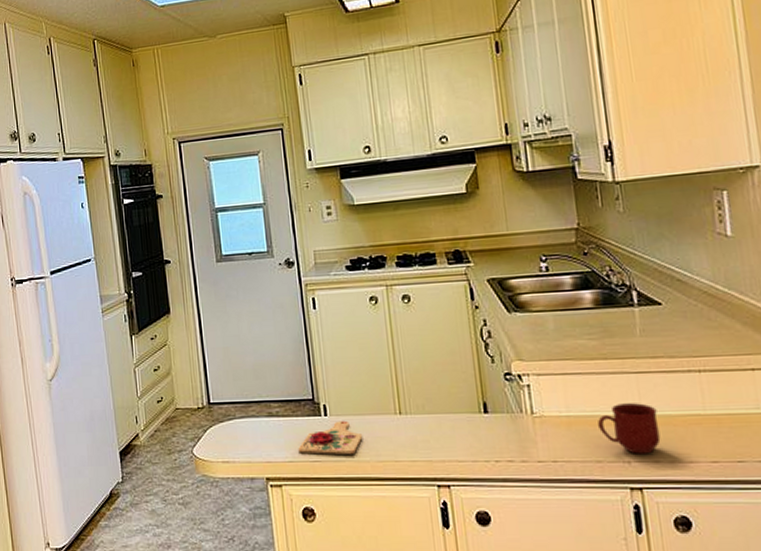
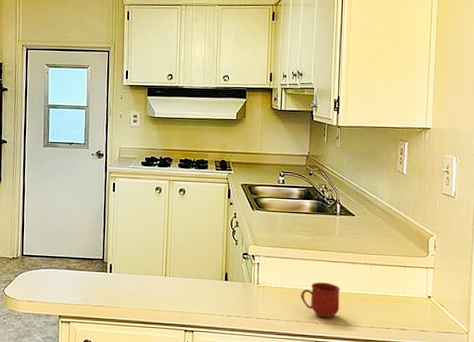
cutting board: present [298,420,363,454] -> none [86,277,136,303]

